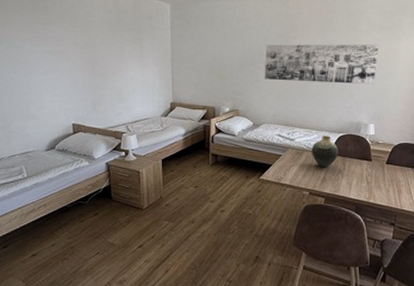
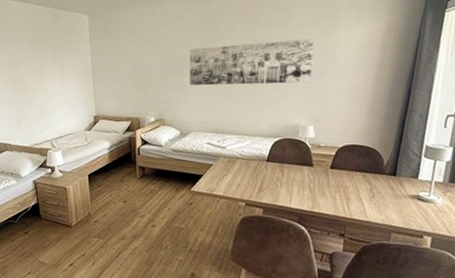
vase: present [312,136,339,168] -> none [245,141,276,176]

